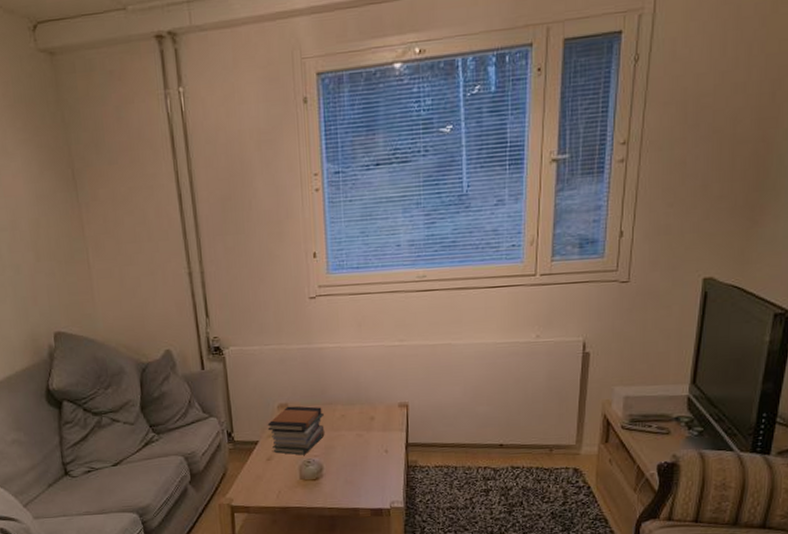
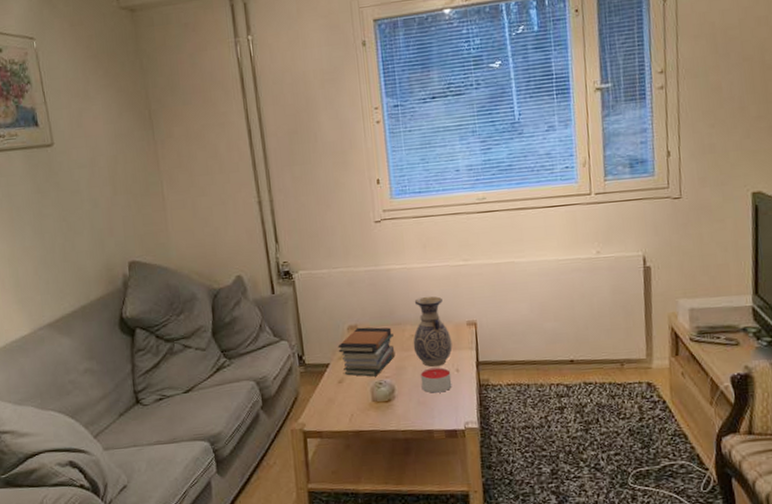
vase: none [343,376,383,448] -> present [413,296,453,367]
candle: none [349,447,380,473] -> present [420,367,452,393]

